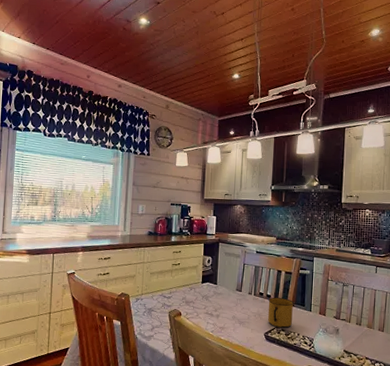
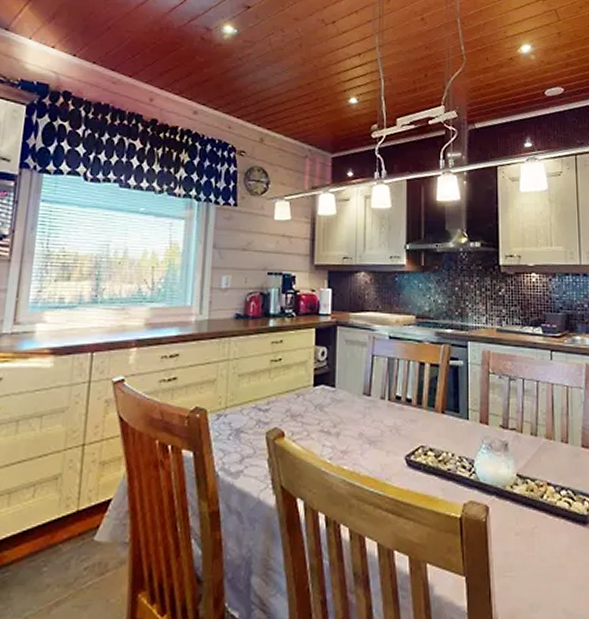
mug: present [268,297,294,328] -> none [408,401,445,446]

